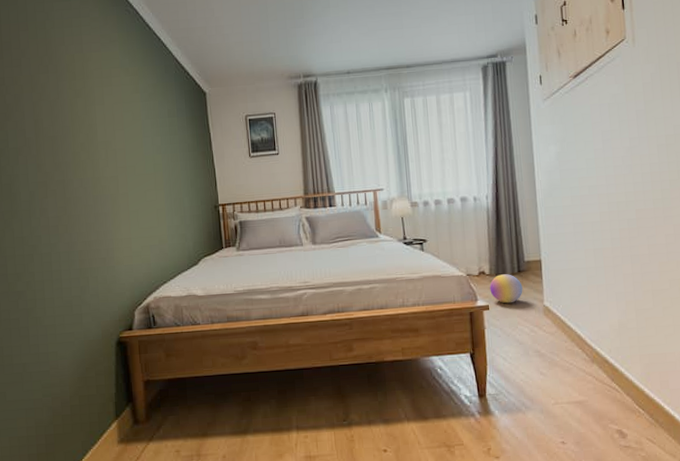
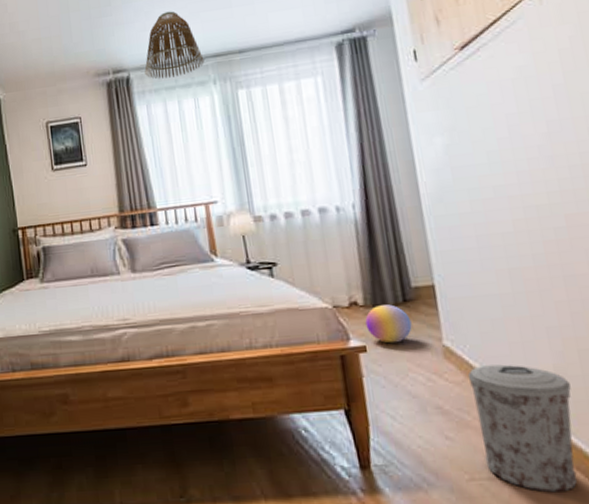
lamp shade: none [330,27,379,85] -> present [144,11,205,79]
trash can: none [559,320,628,412] -> present [467,364,577,493]

